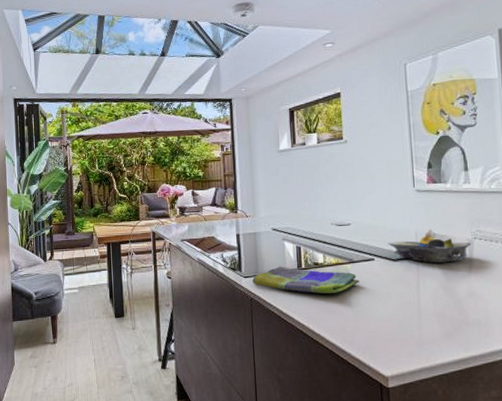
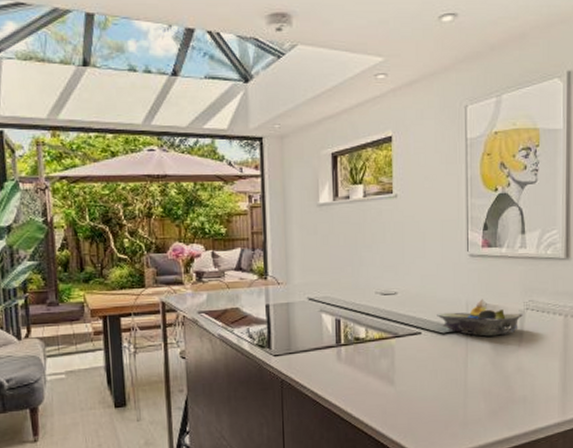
dish towel: present [252,266,360,294] -> none [284,342,405,373]

